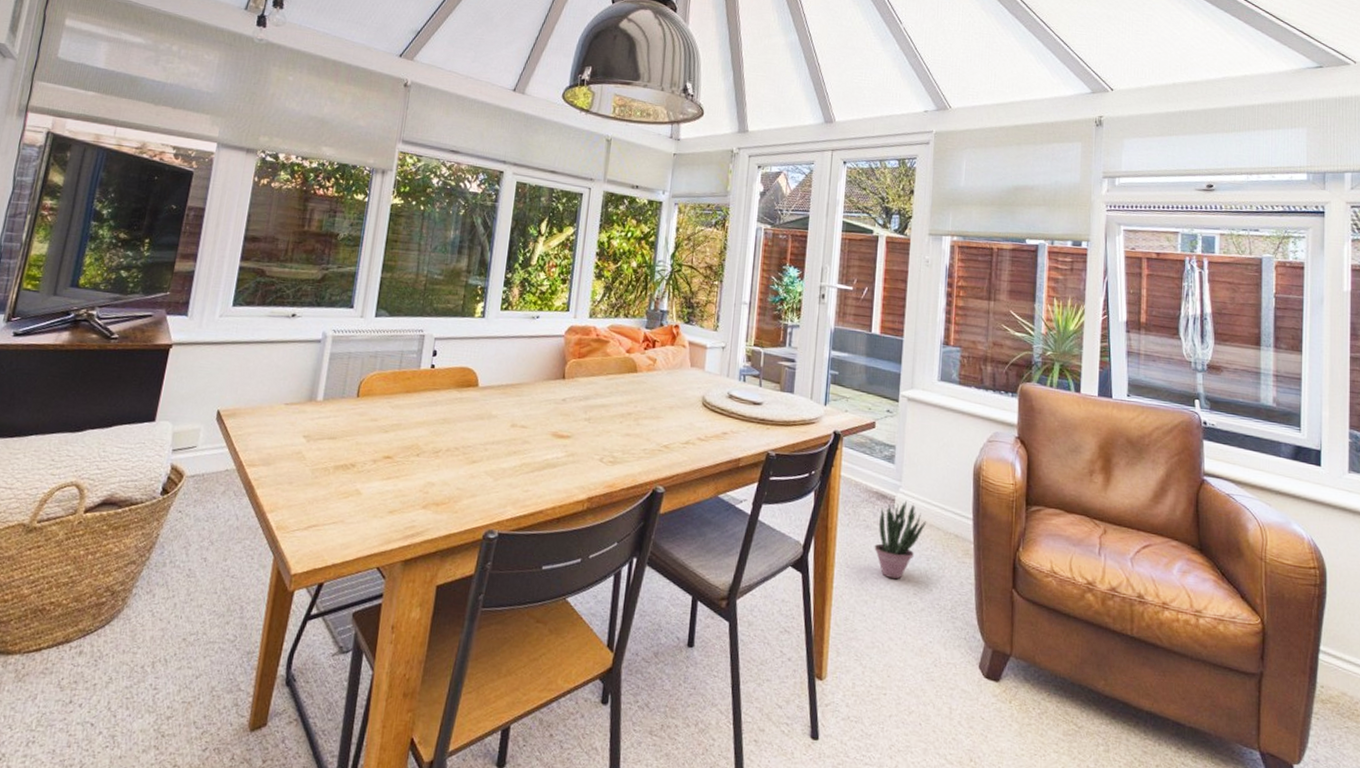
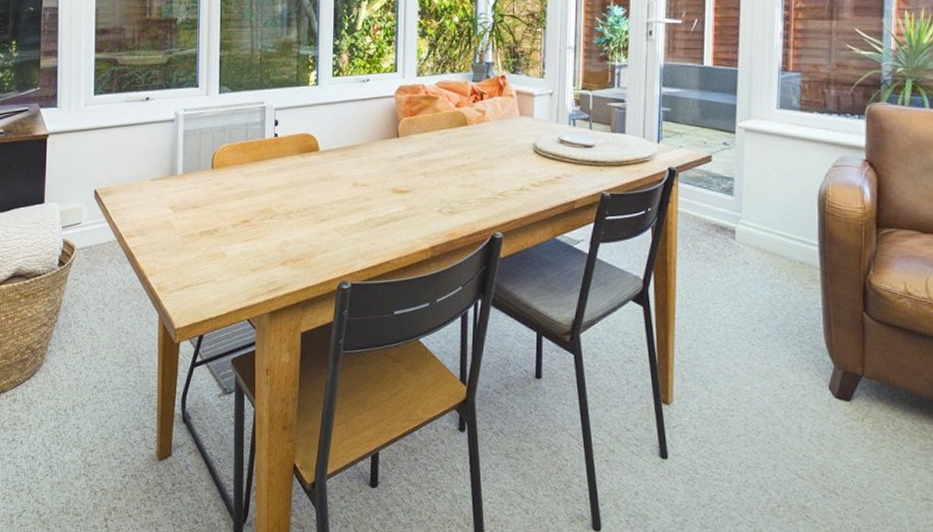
potted plant: present [874,501,926,580] -> none [715,231,769,308]

